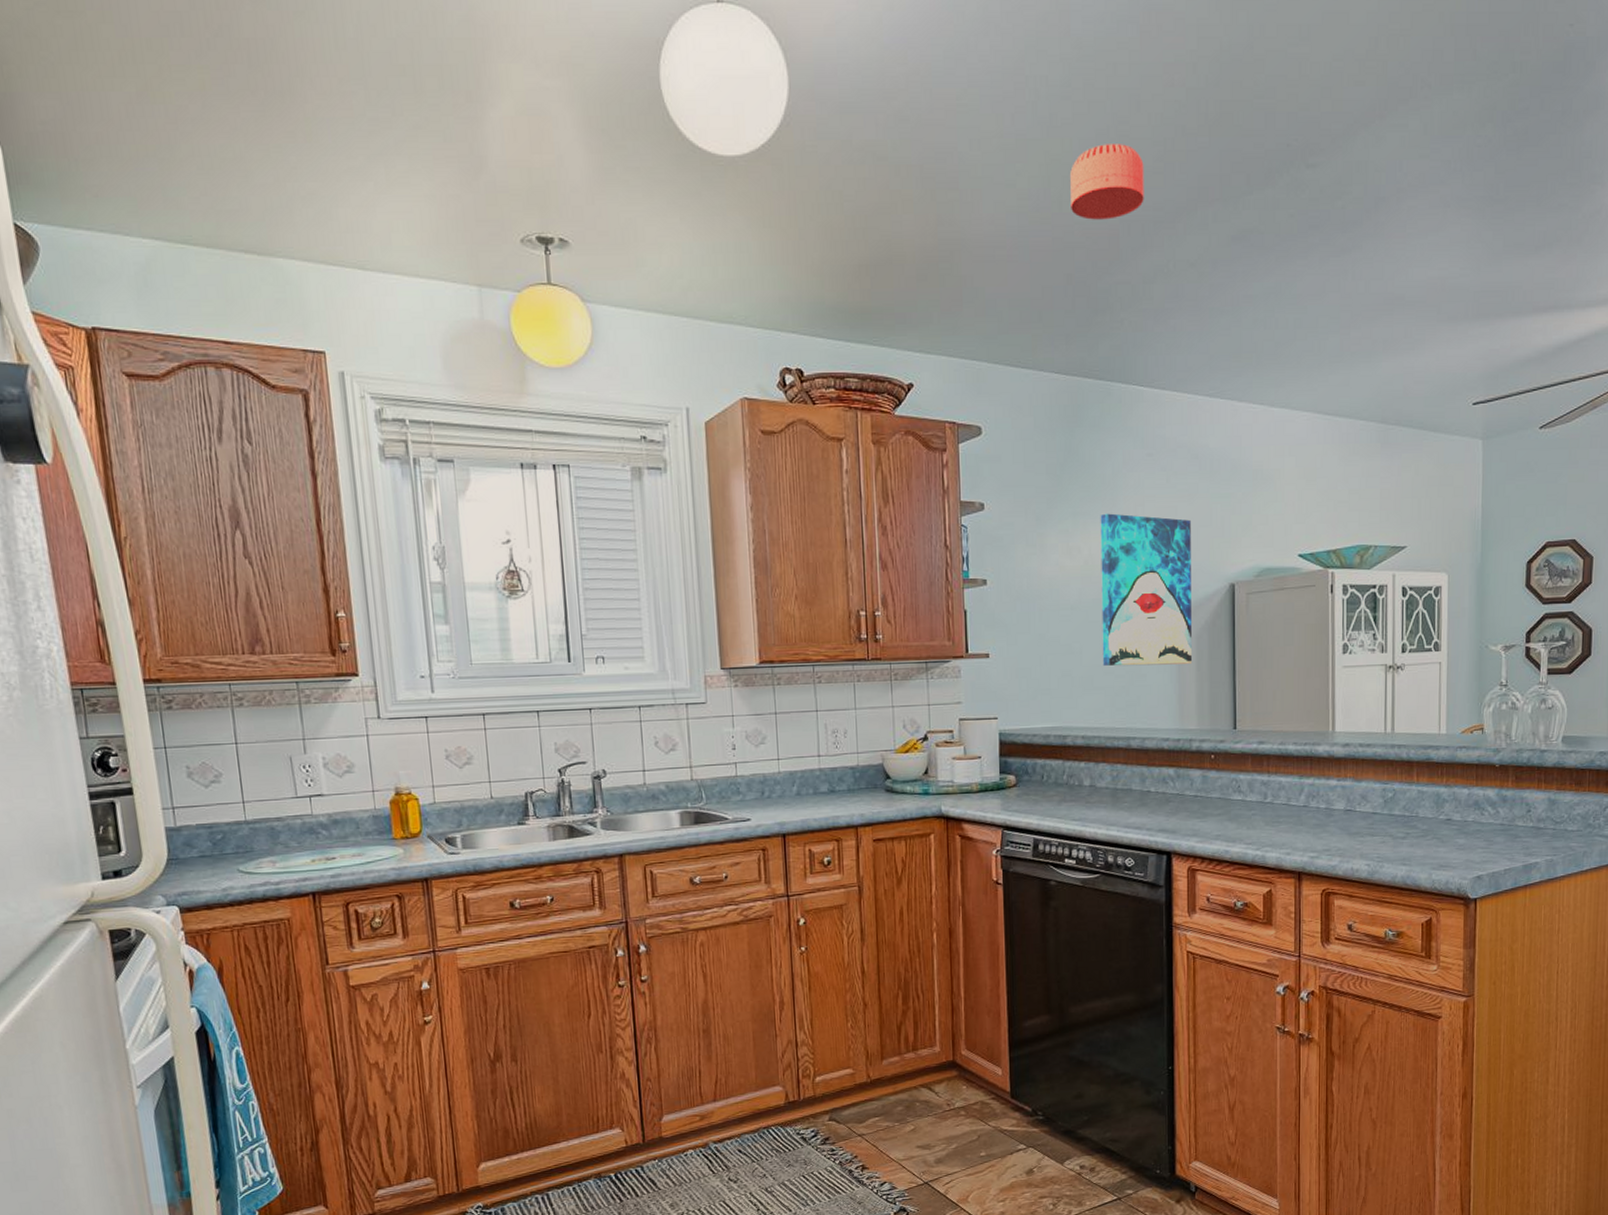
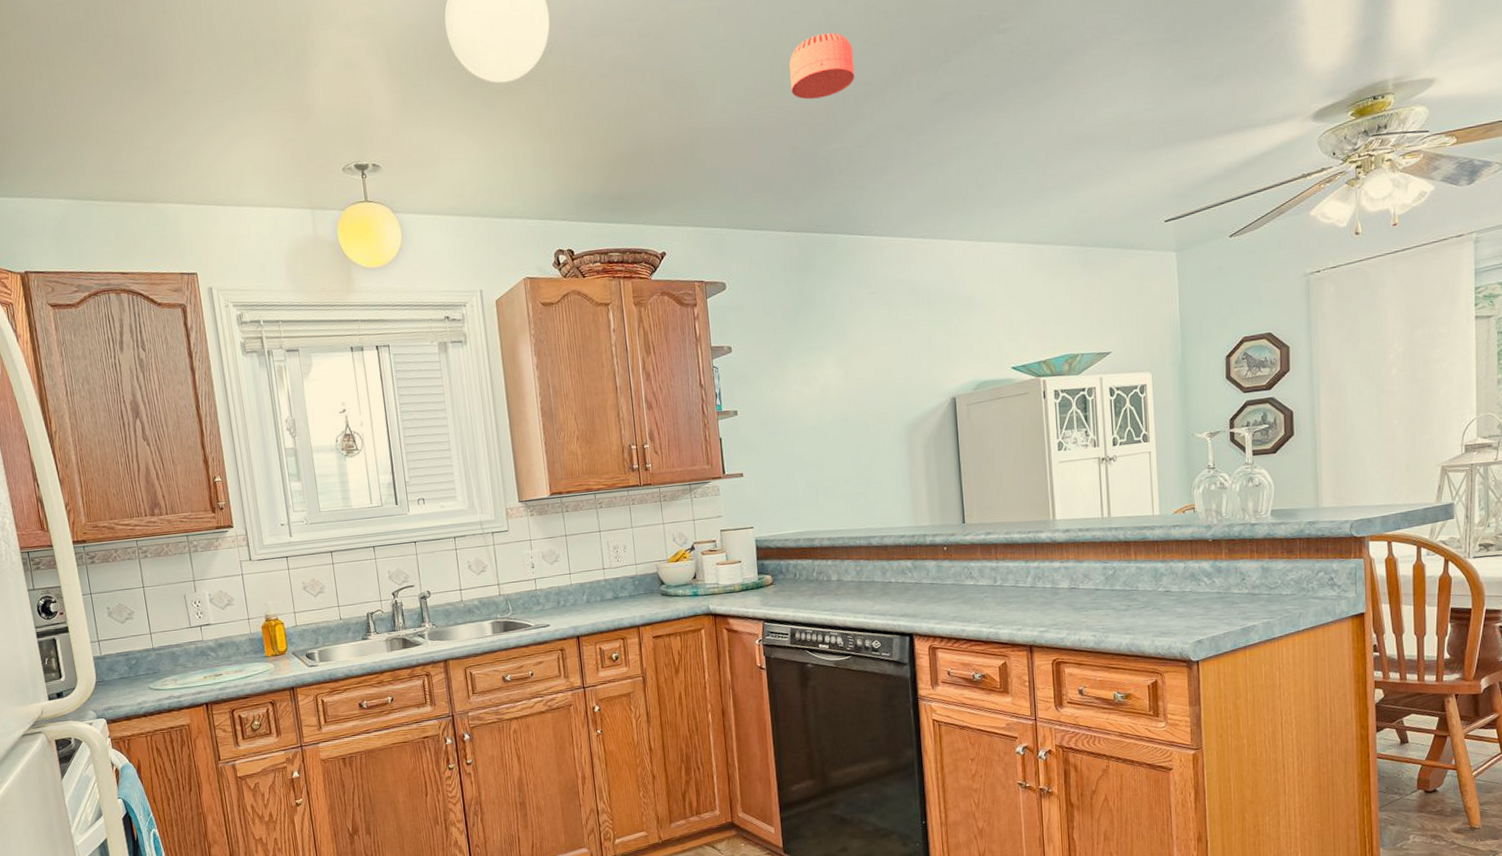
wall art: present [1100,513,1193,666] -> none [832,345,922,476]

